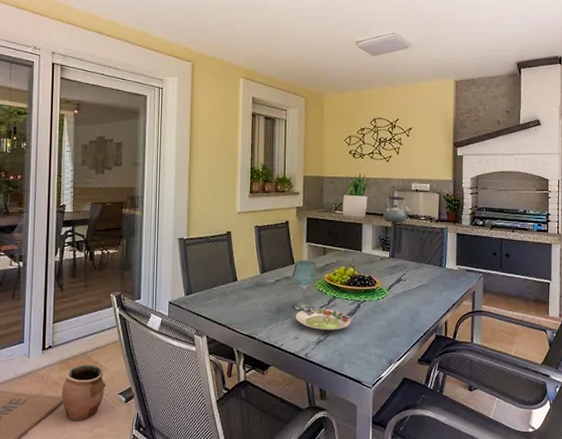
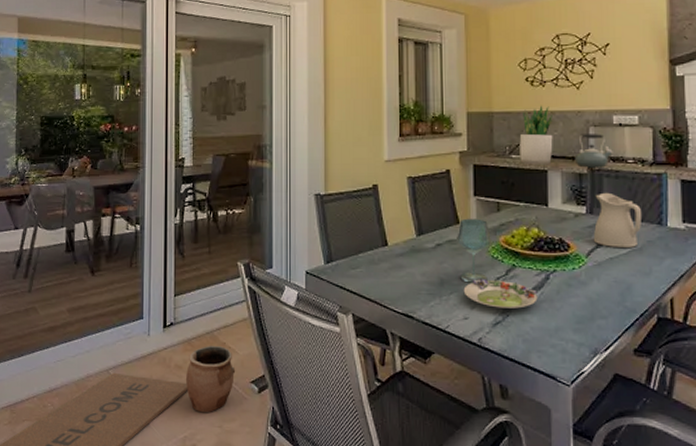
pitcher: none [393,241,429,283] -> present [593,192,642,248]

